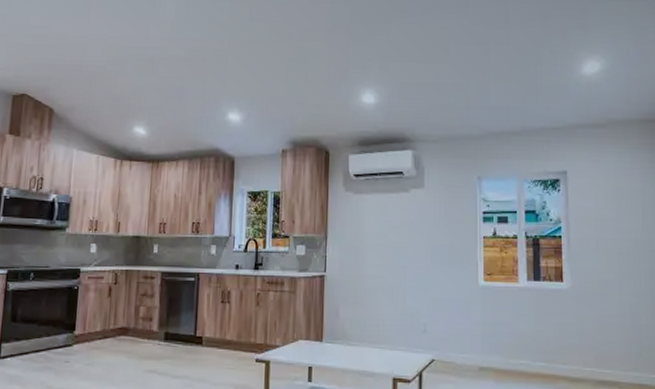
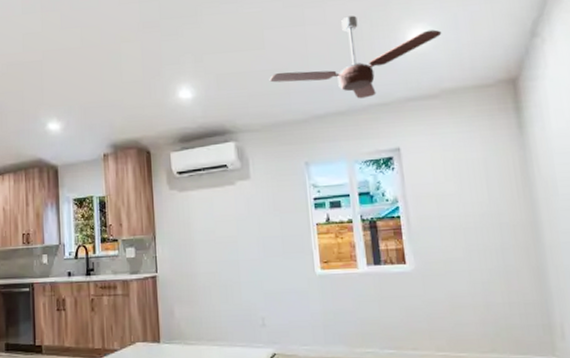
ceiling fan: none [450,41,614,121] -> present [269,15,442,99]

